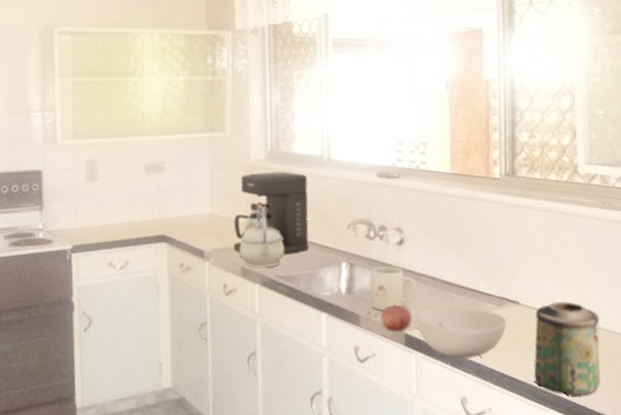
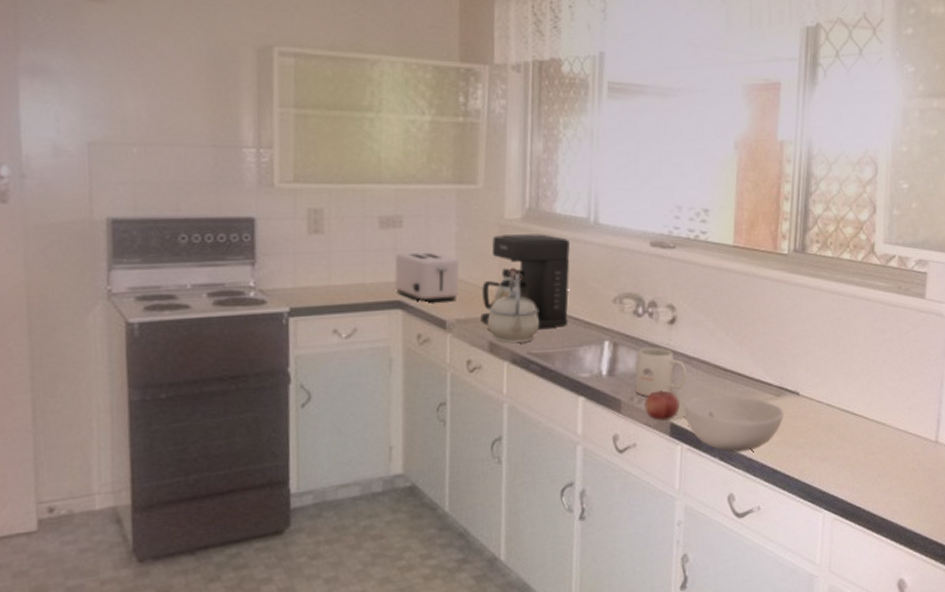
toaster: none [159,191,214,235] -> present [395,250,460,302]
canister: present [534,301,601,396] -> none [809,393,885,497]

